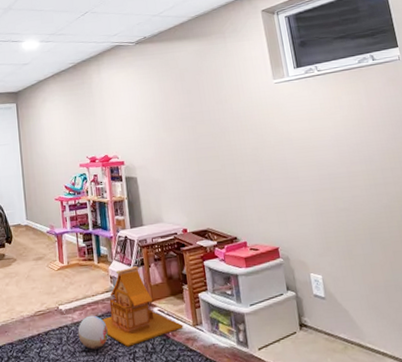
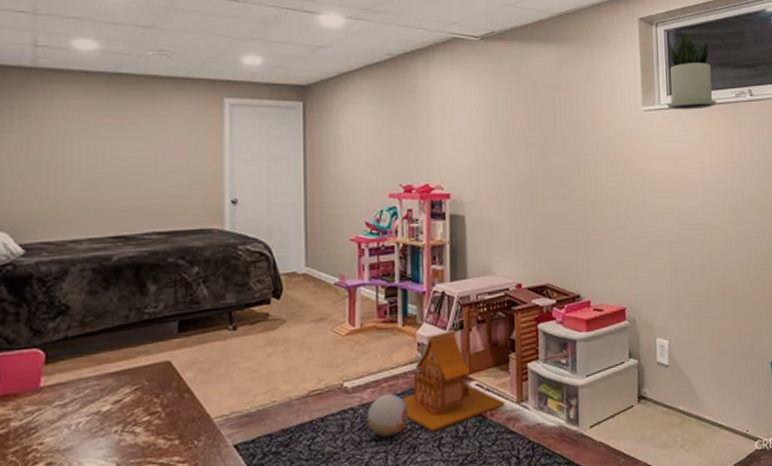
planter: none [290,16,341,80] -> present [667,33,717,110]

